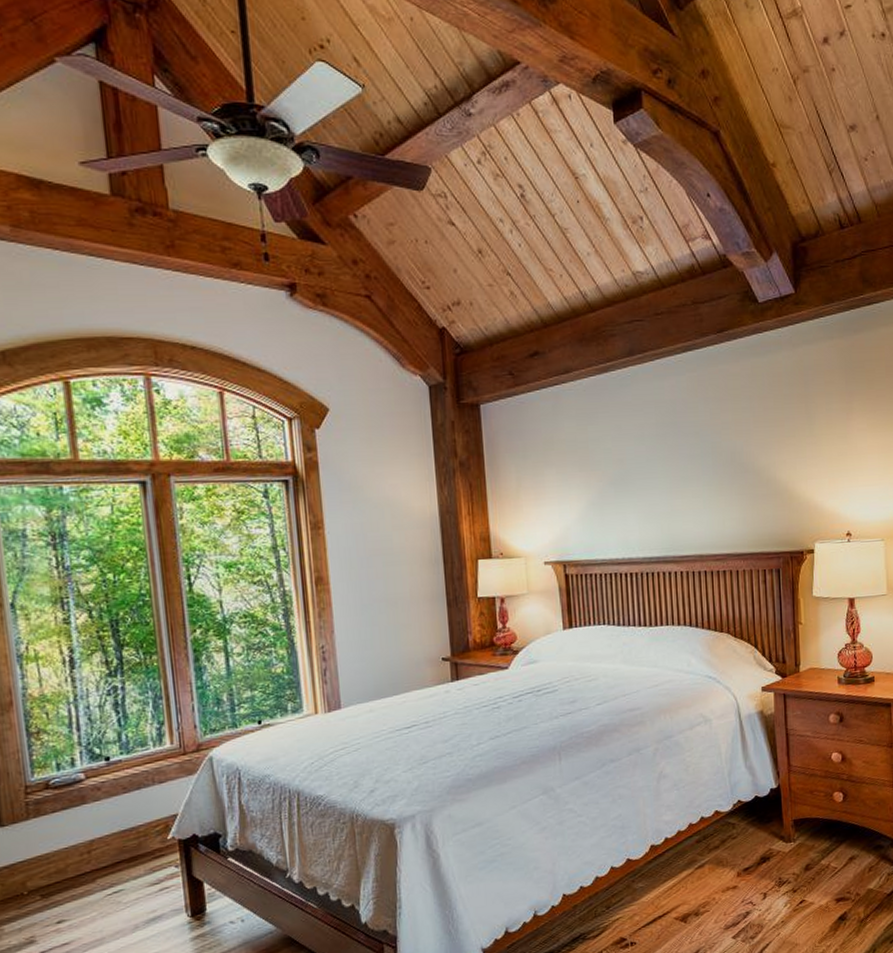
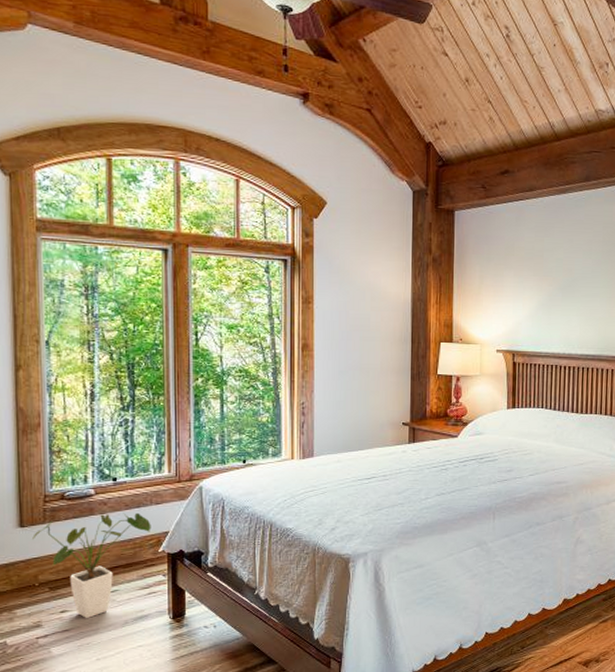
house plant: none [15,795,157,927] -> present [32,512,151,618]

